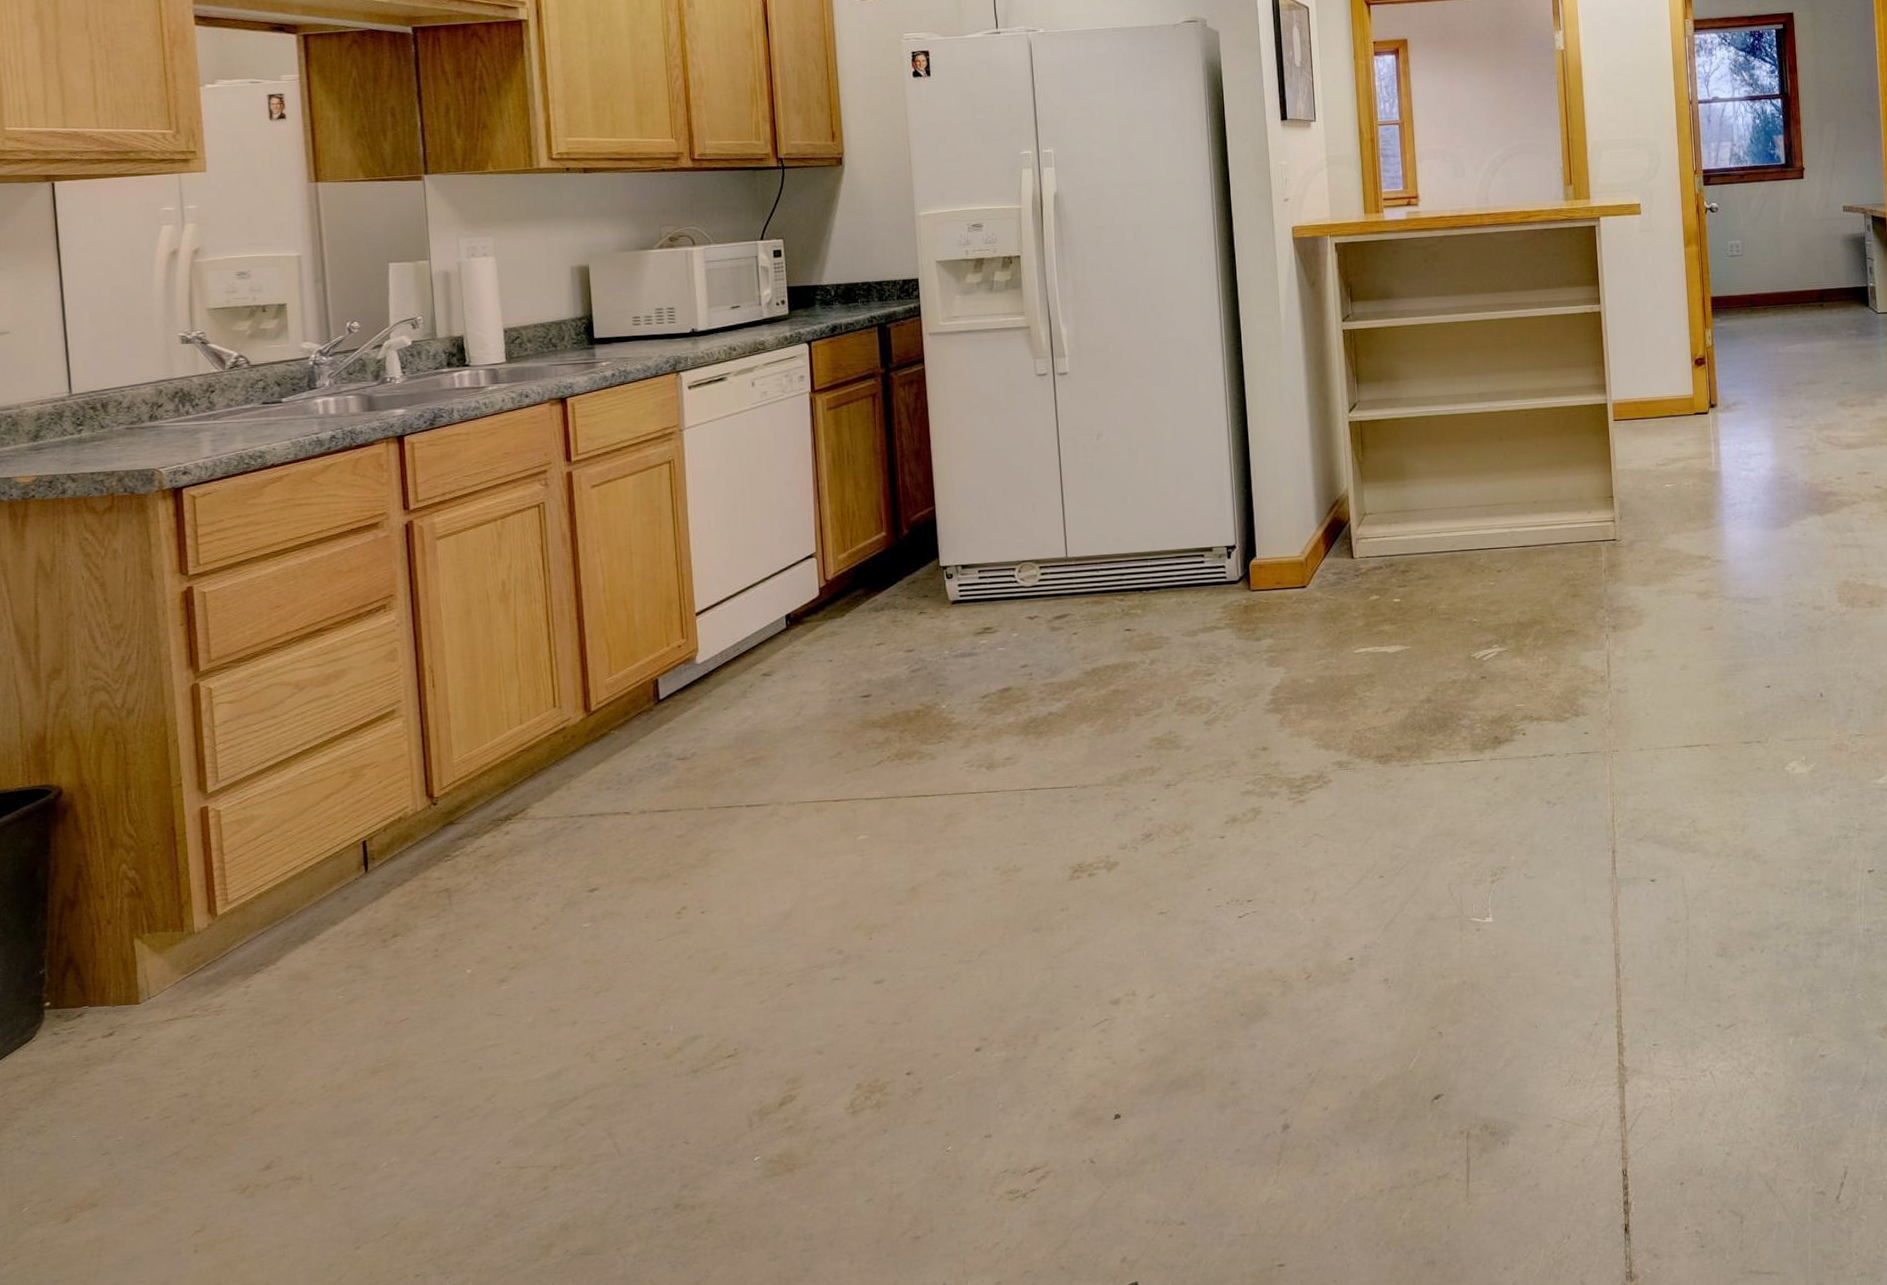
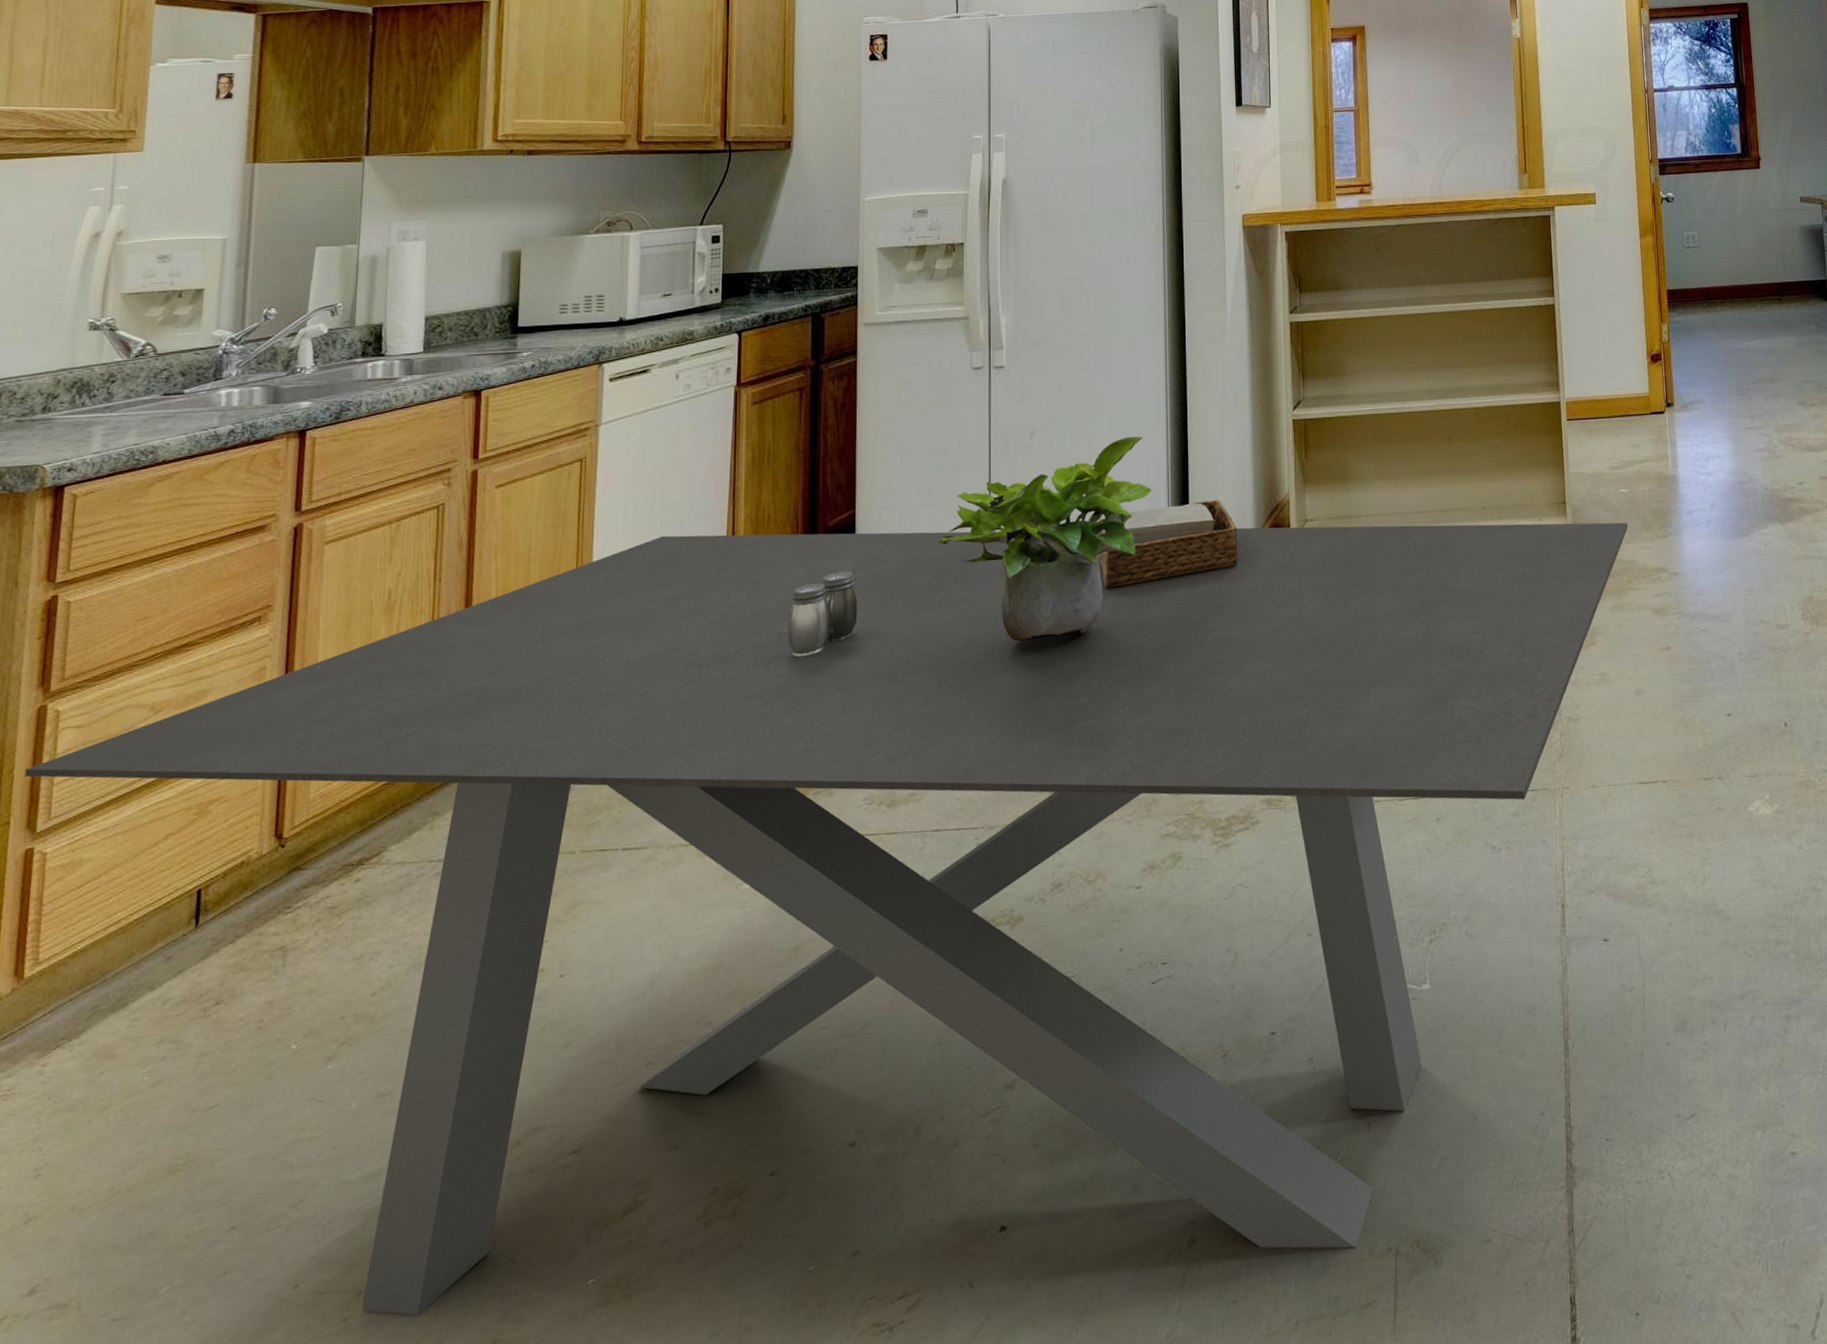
dining table: none [188,514,1673,1185] -> present [24,522,1628,1316]
salt and pepper shaker: none [880,561,945,638] -> present [787,571,858,656]
potted plant: none [1016,437,1216,625] -> present [938,436,1152,642]
napkin holder: none [1166,495,1302,577] -> present [1097,499,1238,589]

